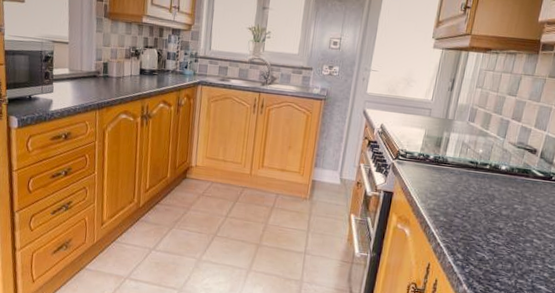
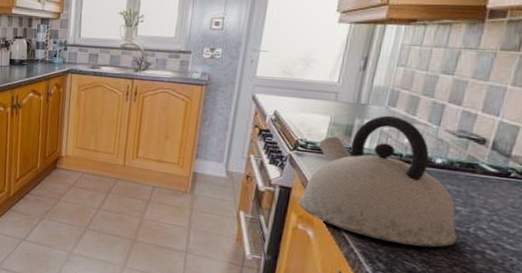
kettle: none [399,129,515,239] -> present [299,115,458,247]

